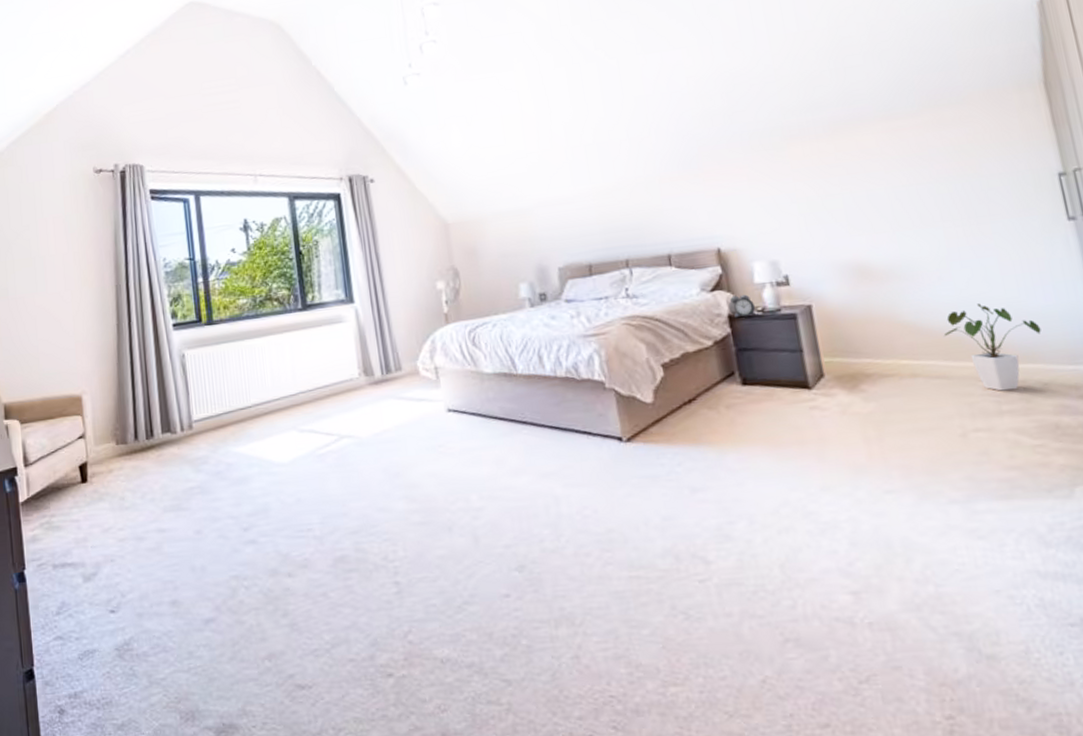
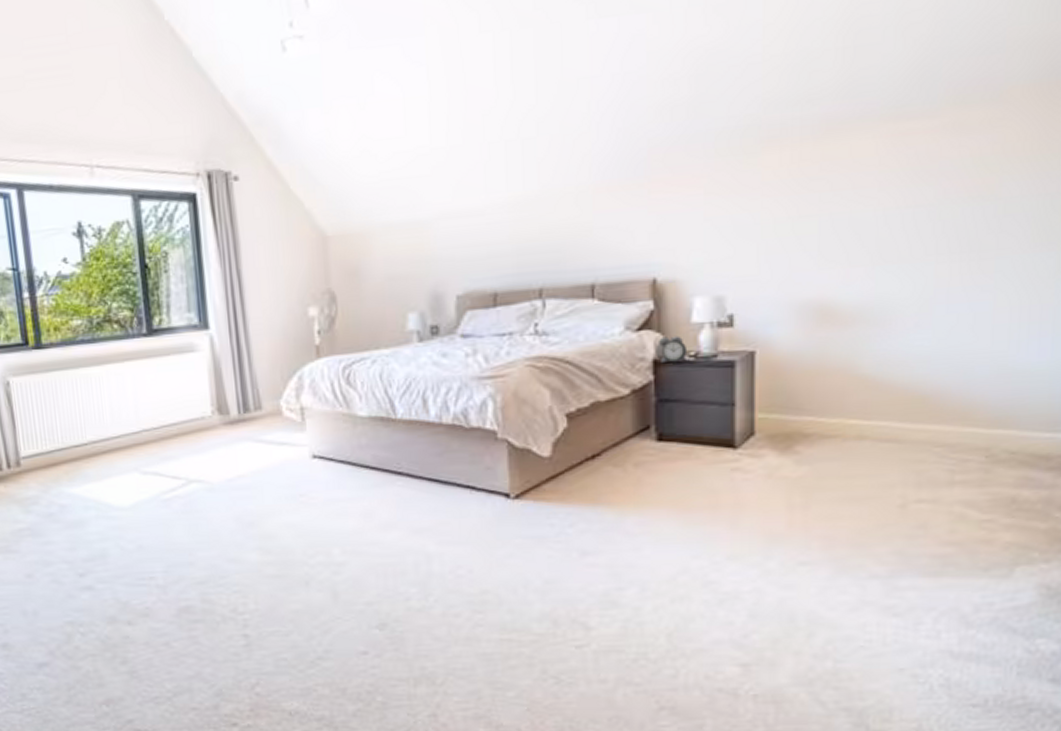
house plant: present [943,303,1042,391] -> none [906,357,1024,459]

